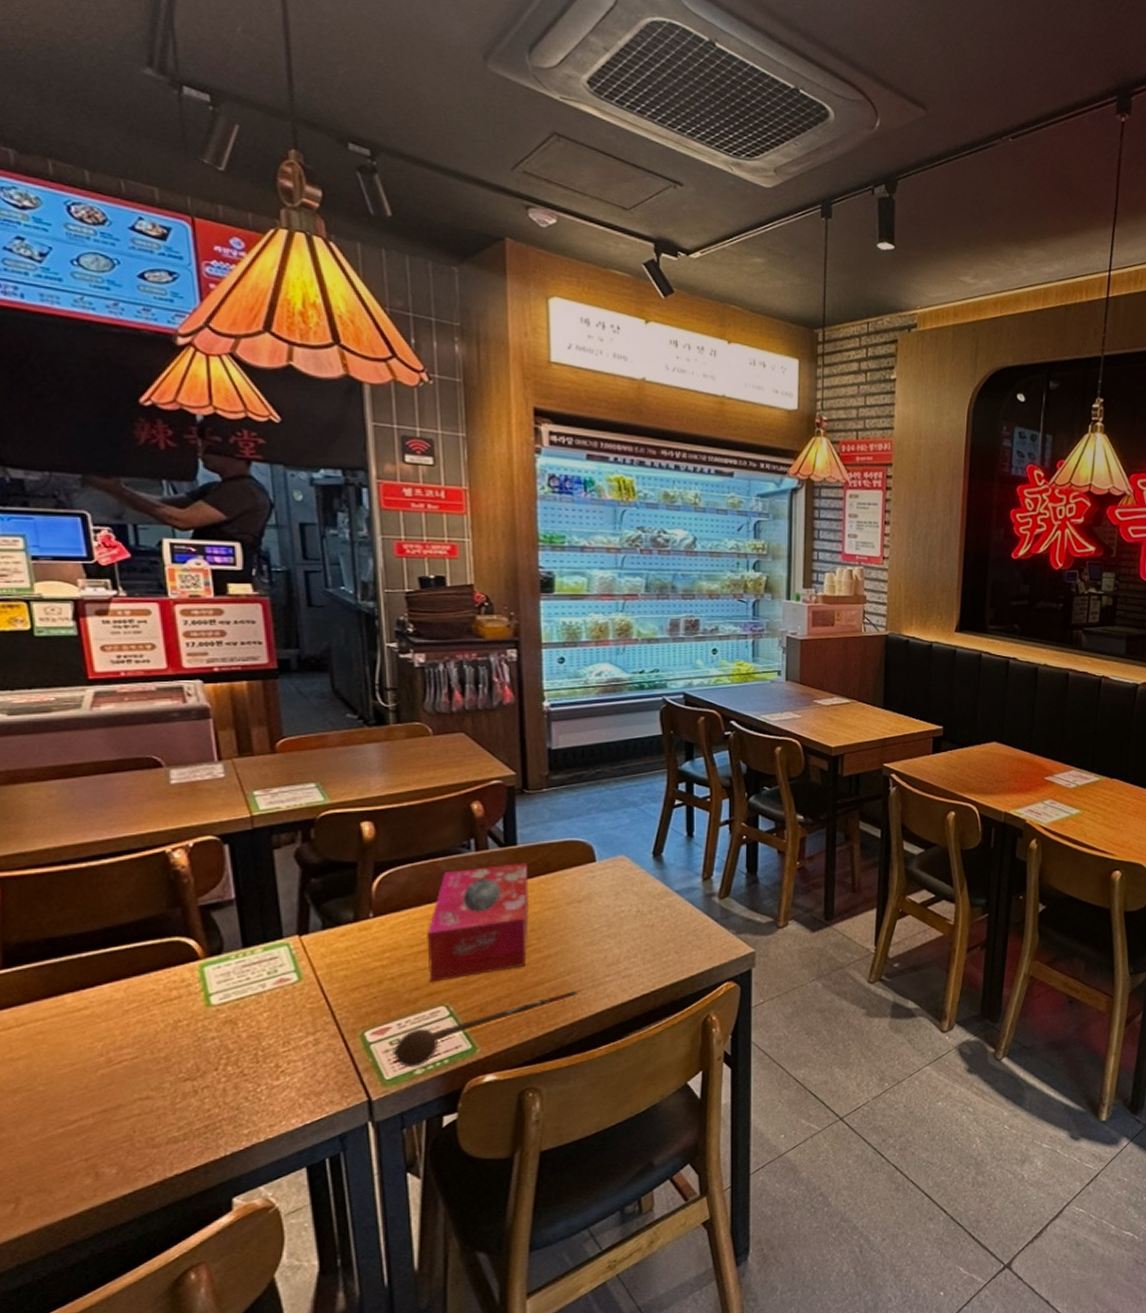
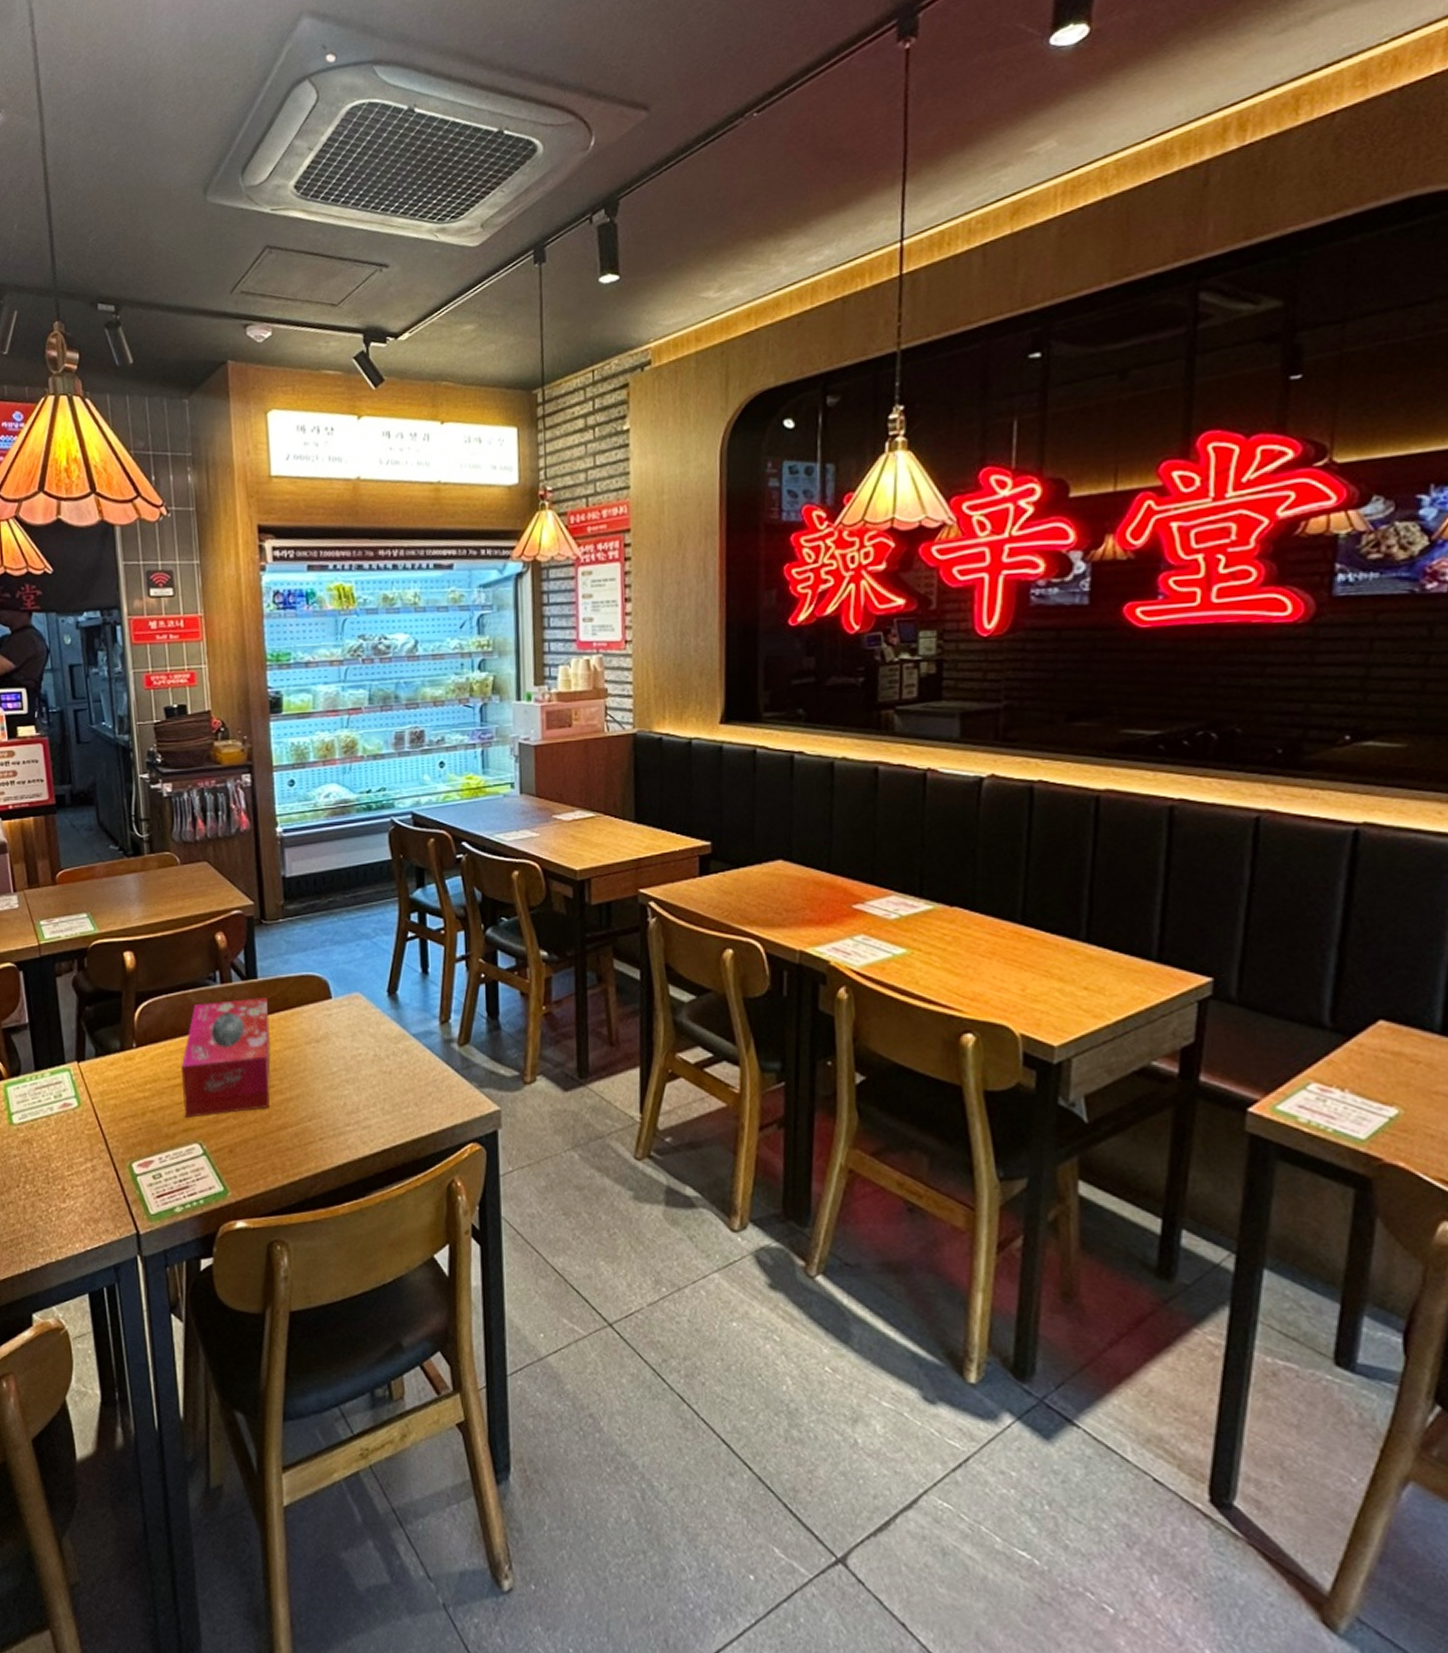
spoon: present [392,990,578,1068] -> none [155,1138,320,1204]

